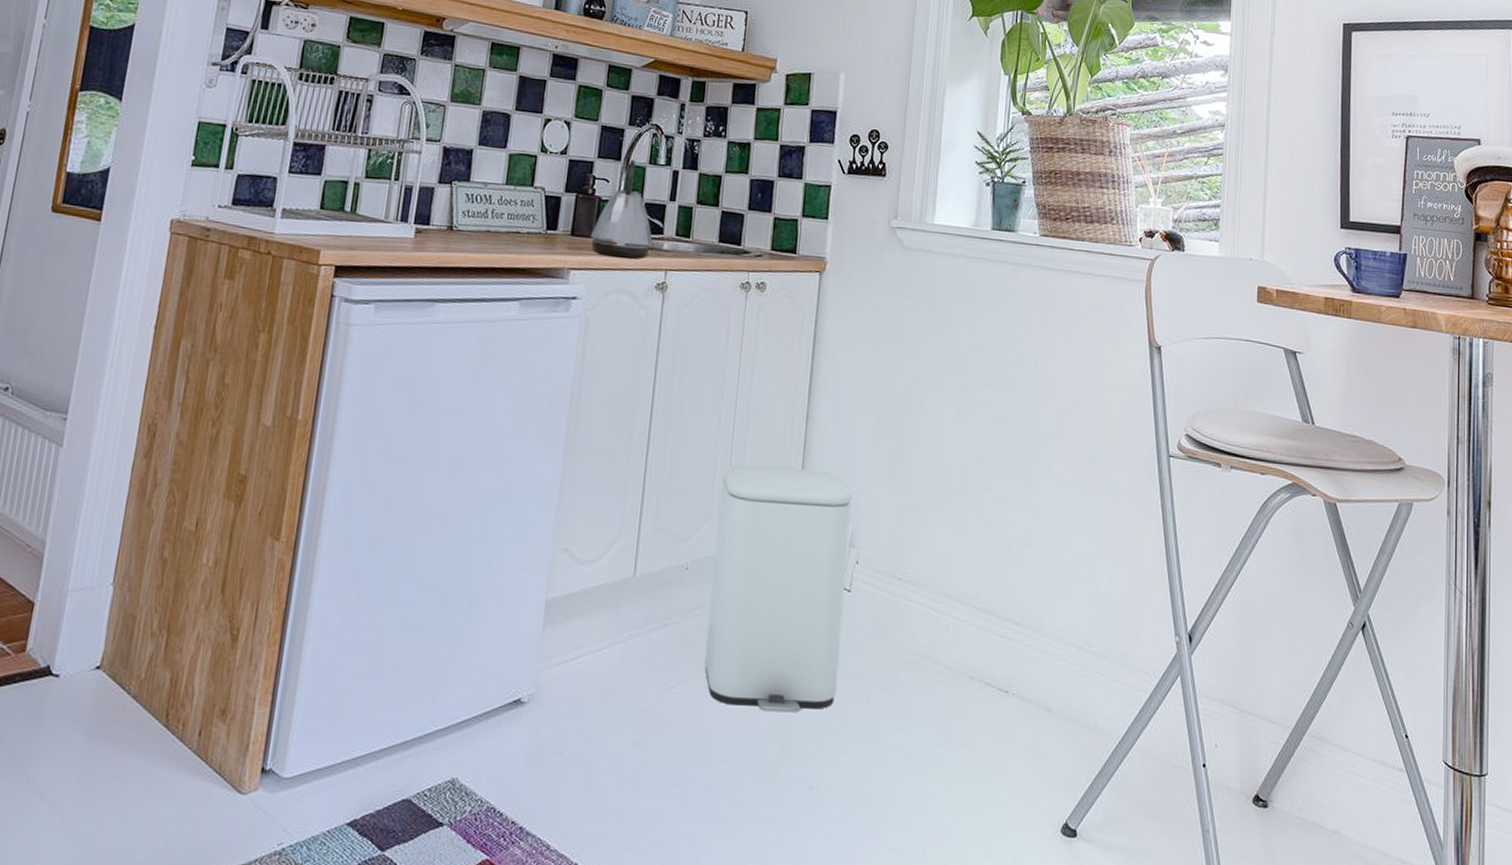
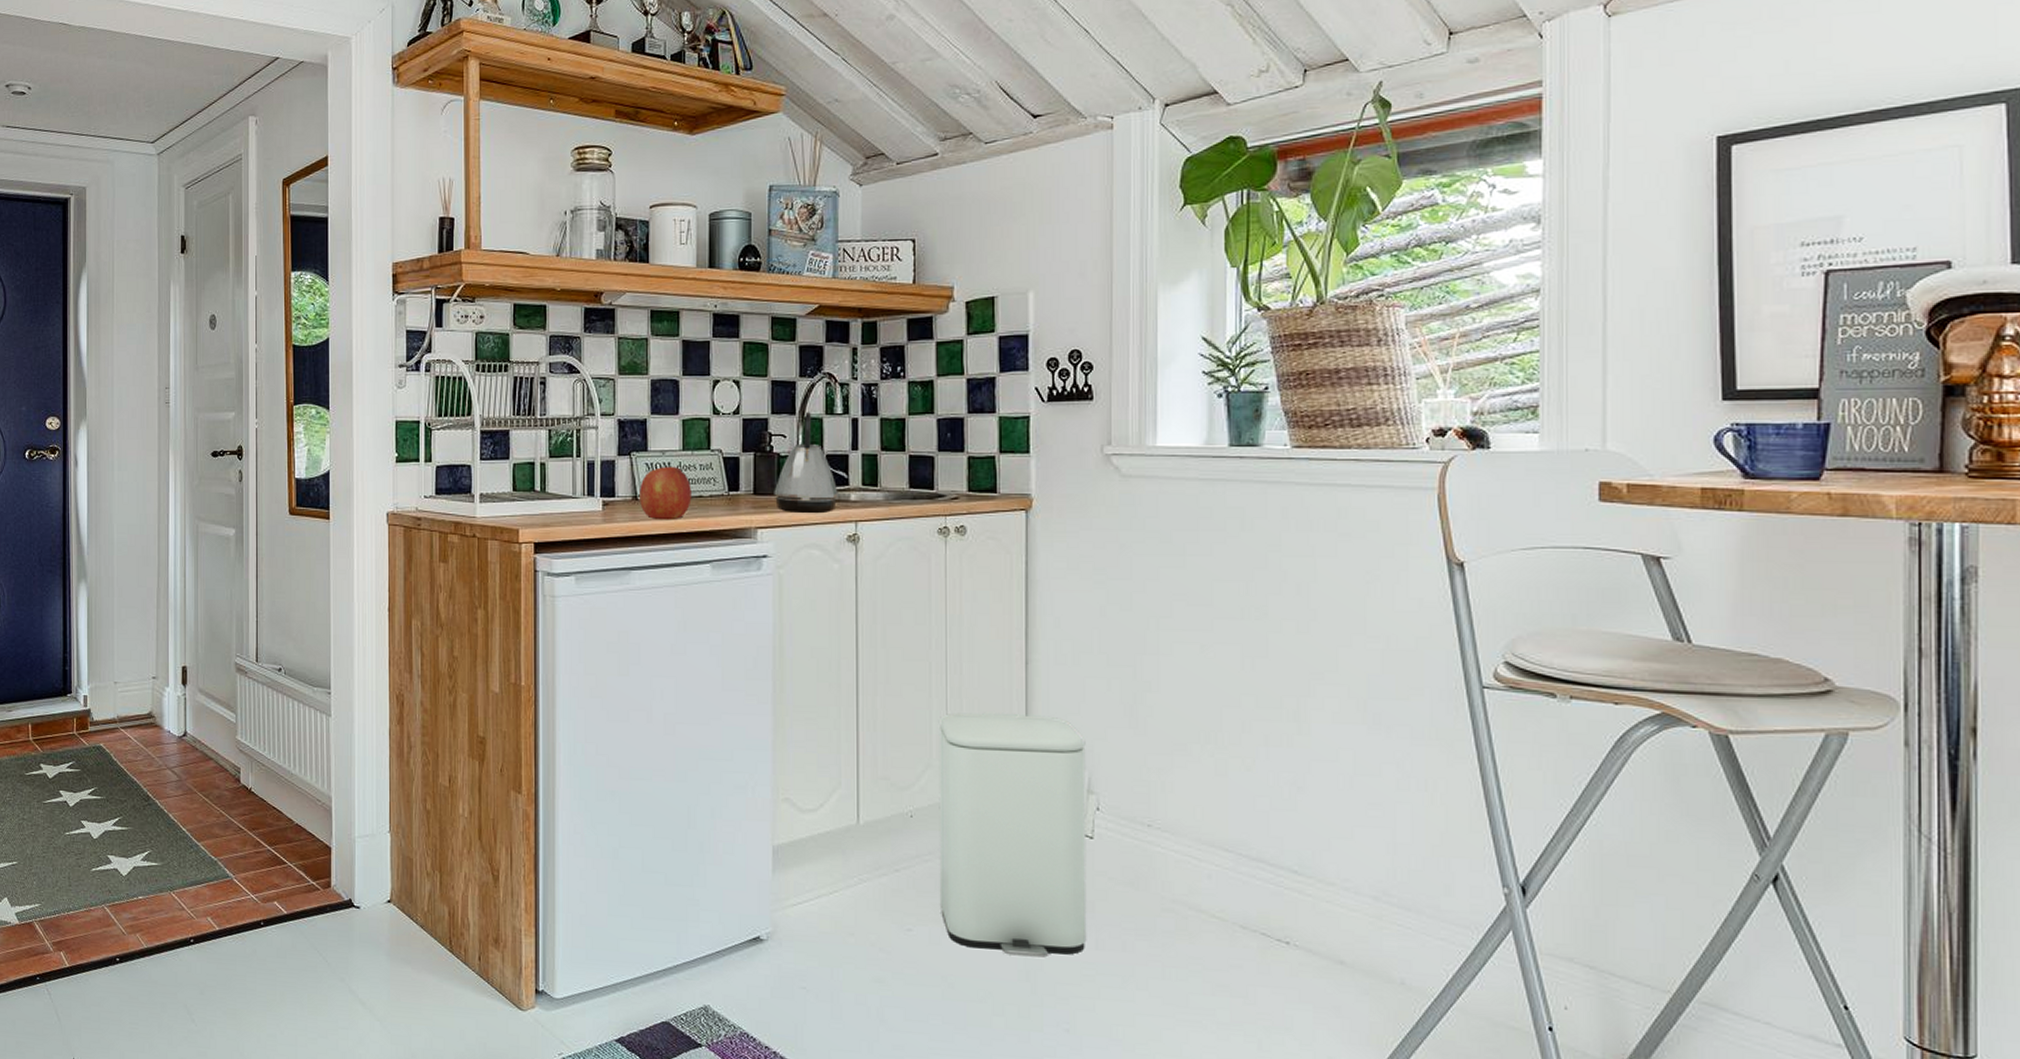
fruit: none [454,199,510,255] -> present [640,466,692,521]

